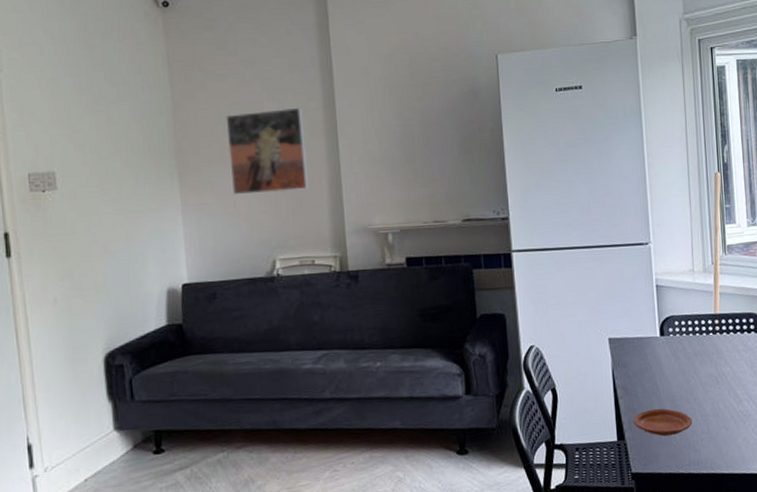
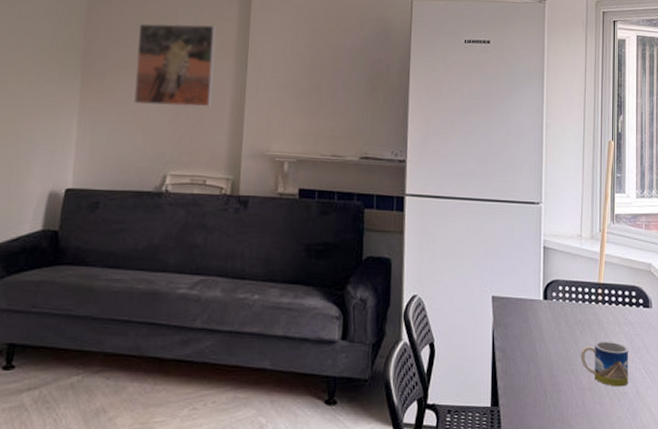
plate: present [633,408,693,437] -> none [508,376,568,407]
mug: none [702,368,752,411] -> present [581,341,629,387]

